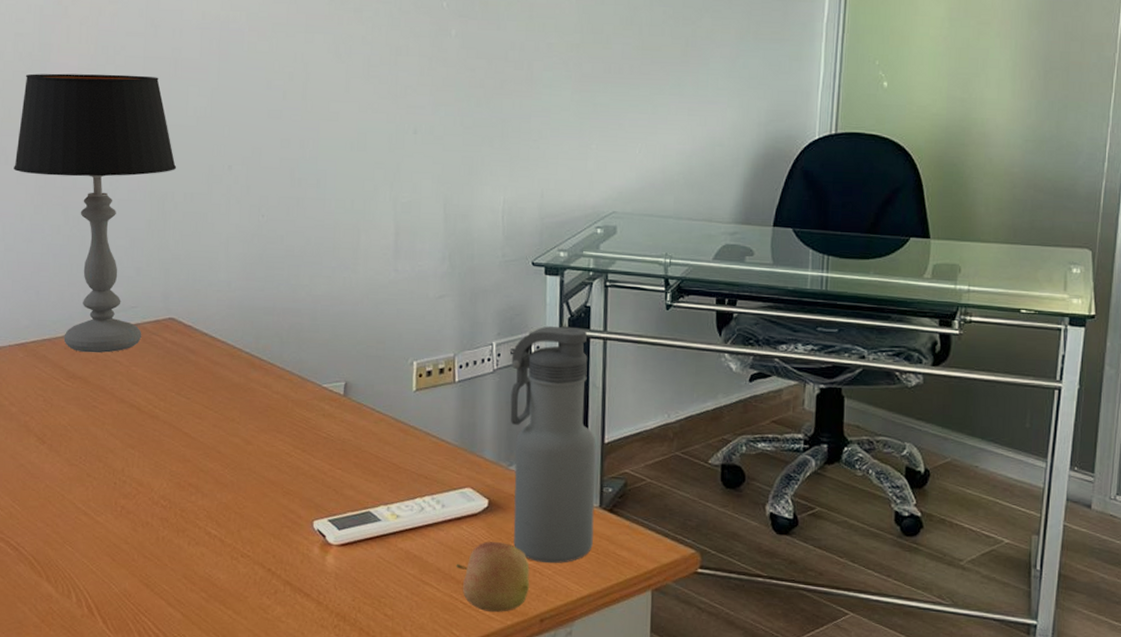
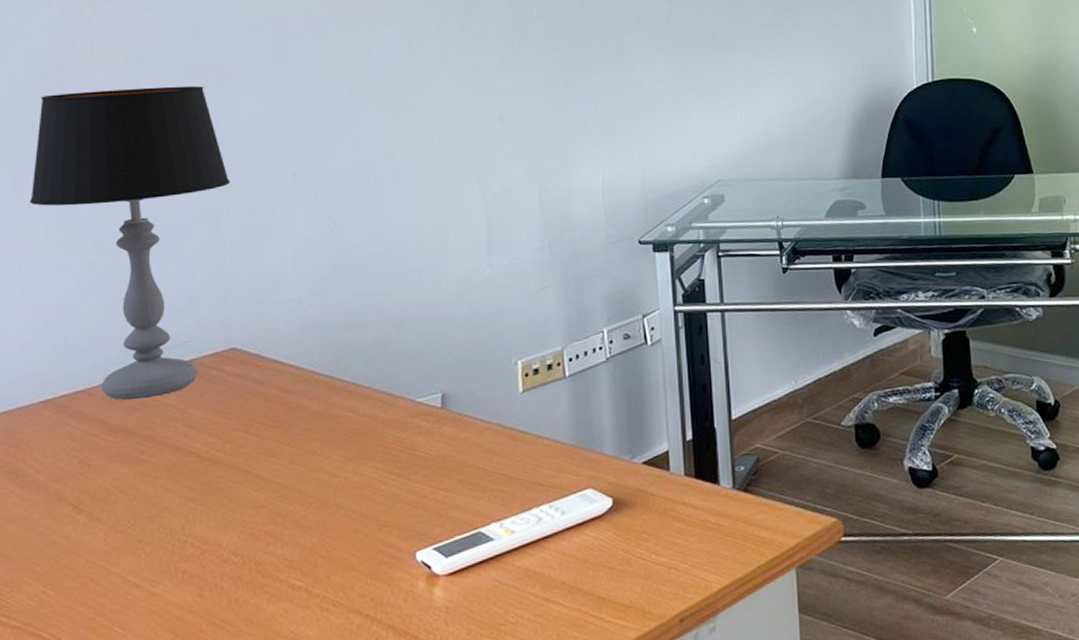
apple: present [456,542,530,613] -> none [582,542,666,621]
water bottle: present [510,326,596,564] -> none [625,303,729,558]

